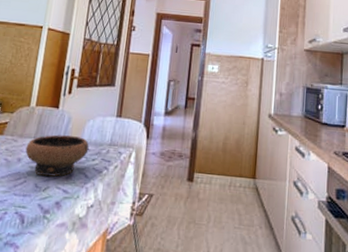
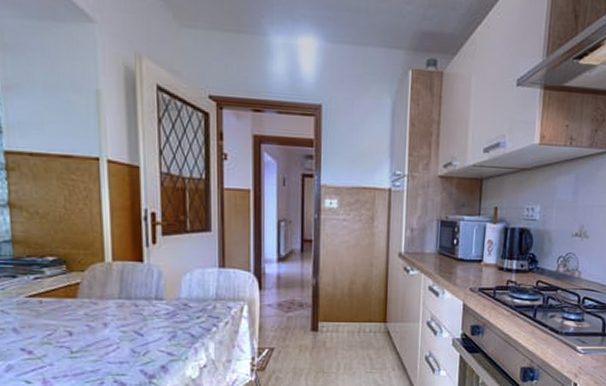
bowl: present [25,135,89,177] -> none [110,293,191,339]

